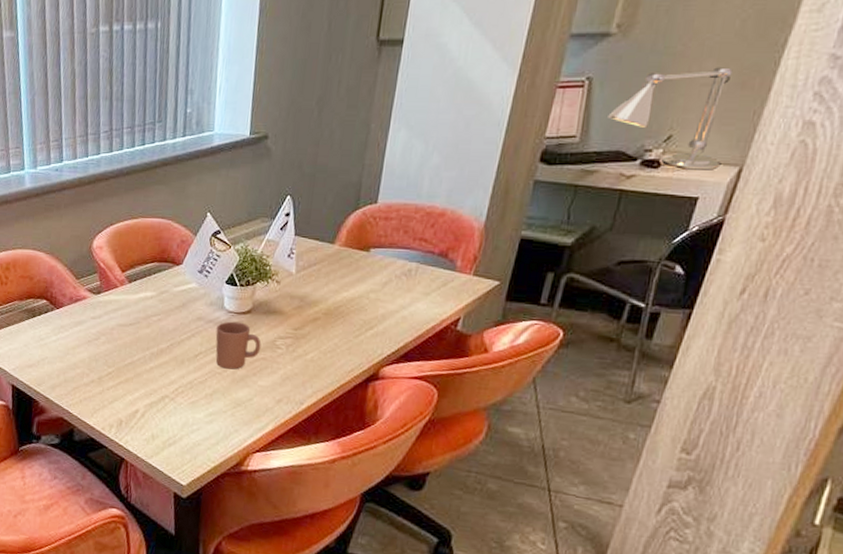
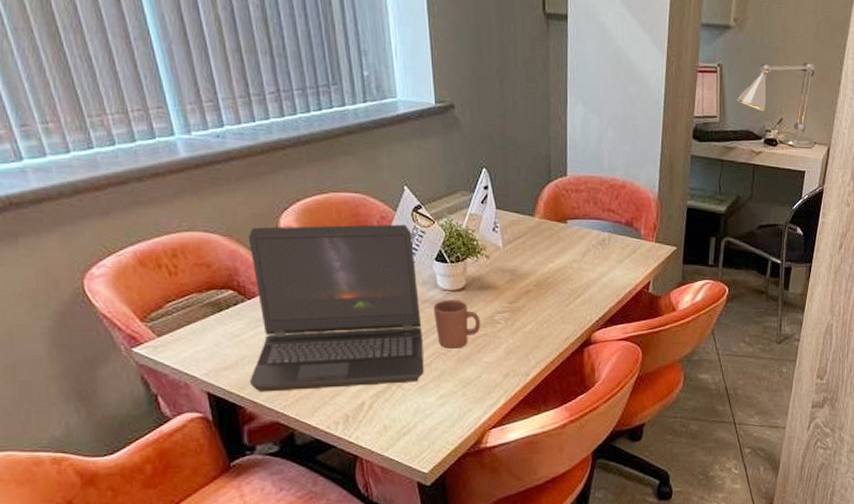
laptop computer: none [45,247,208,397] -> present [248,224,424,392]

